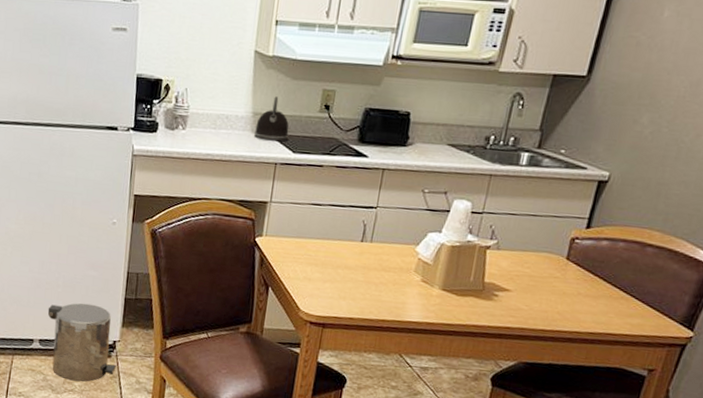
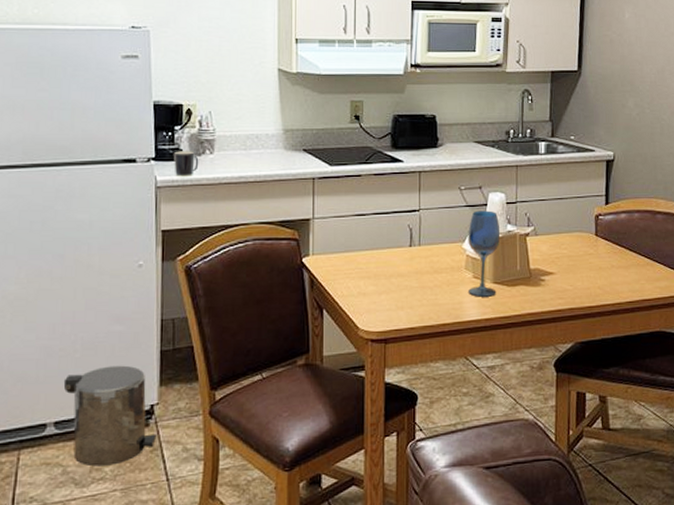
mug: none [149,123,172,150] -> present [173,151,199,178]
kettle: present [253,96,289,142] -> none [286,112,324,157]
wineglass: none [414,215,460,303] -> present [468,210,501,297]

